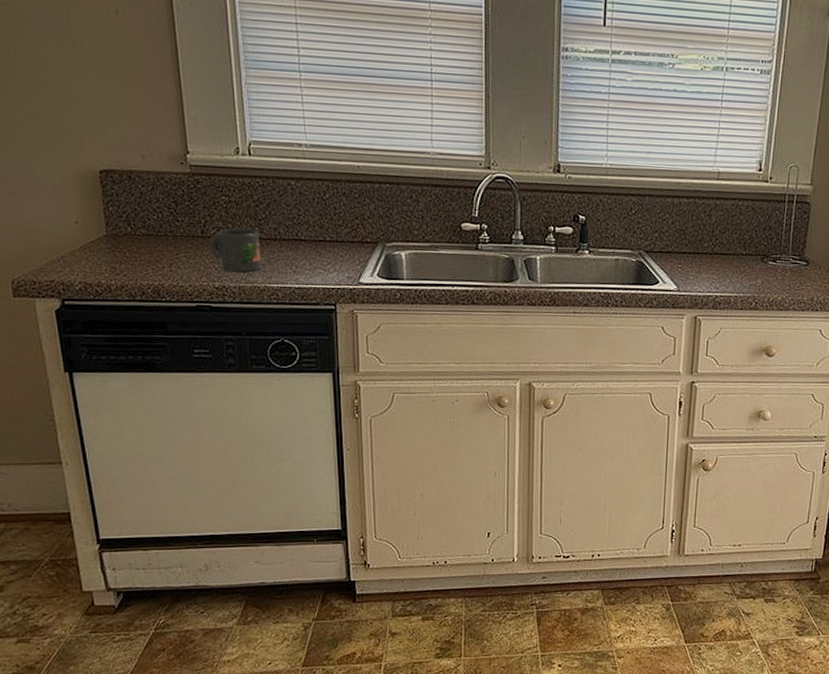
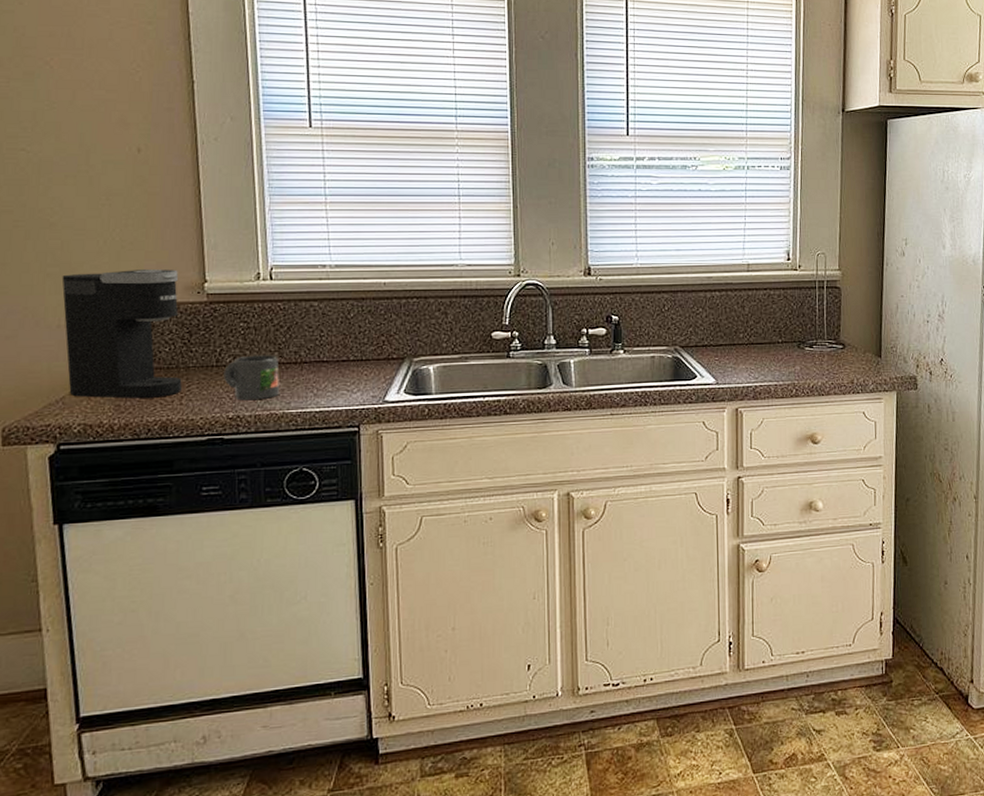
coffee maker: none [53,136,171,263] -> present [61,269,182,399]

